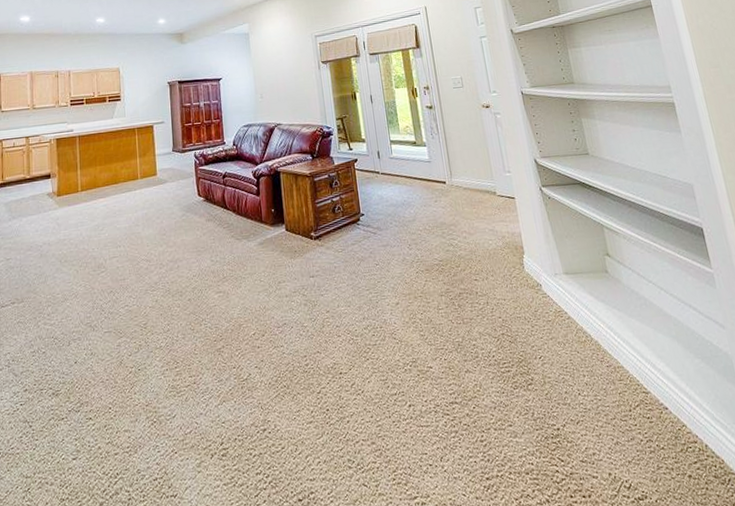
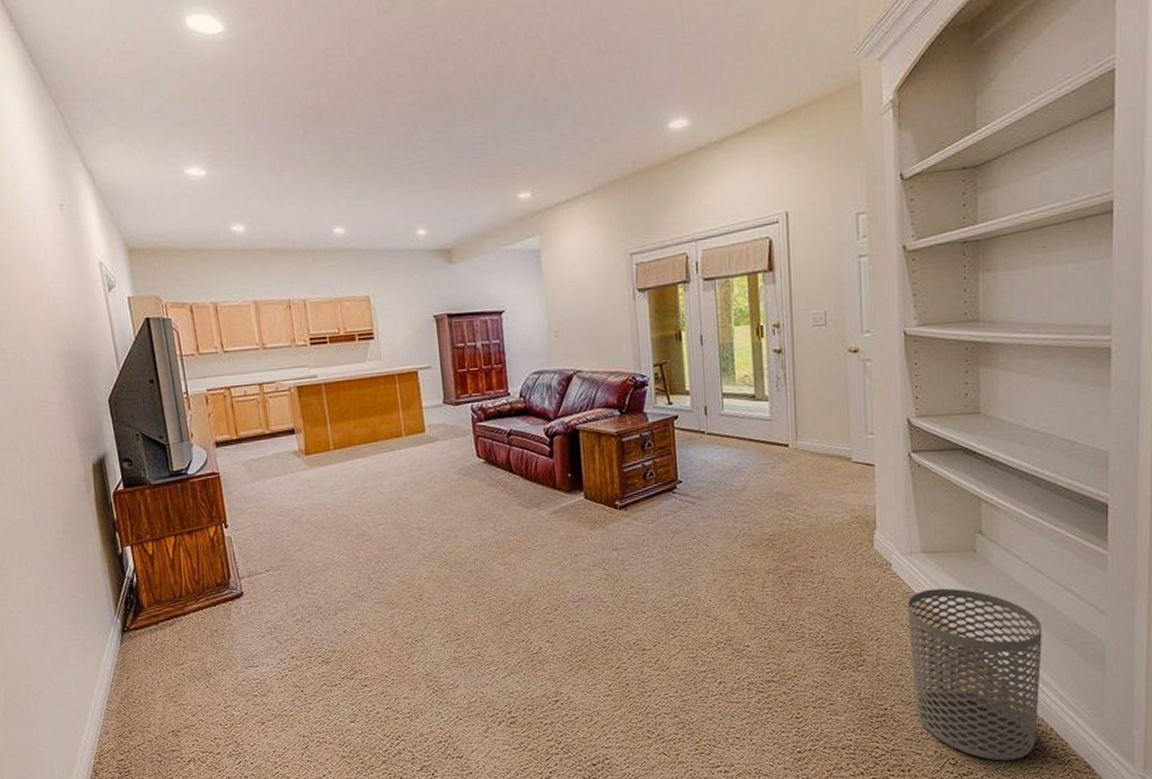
waste bin: none [560,306,696,482] -> present [907,588,1042,761]

